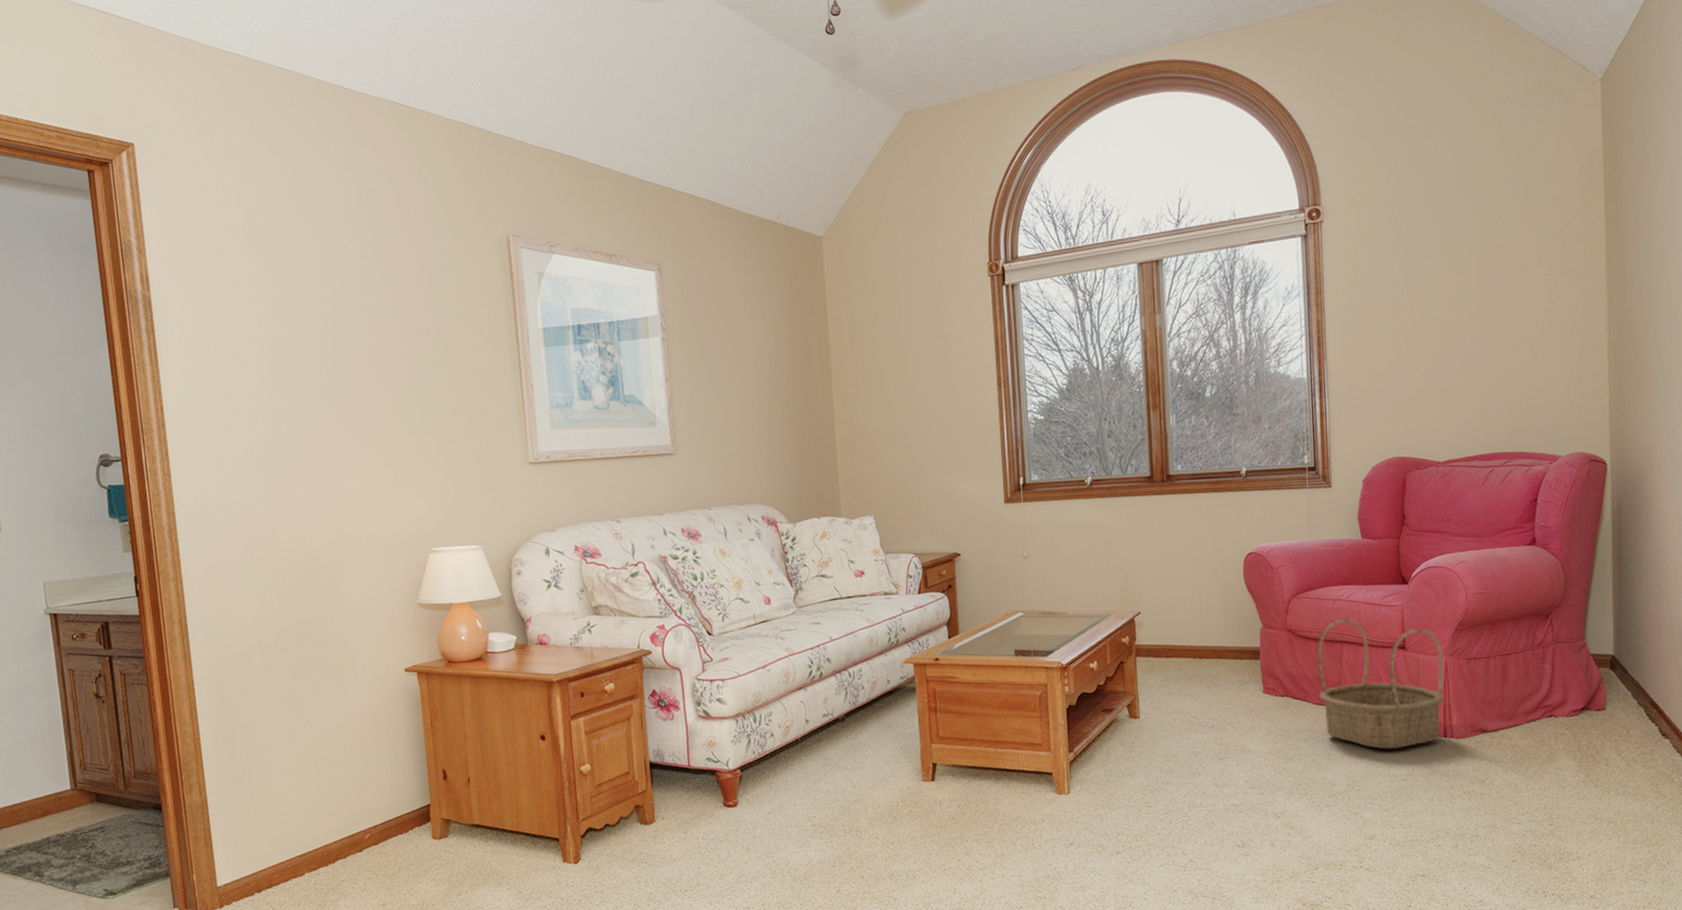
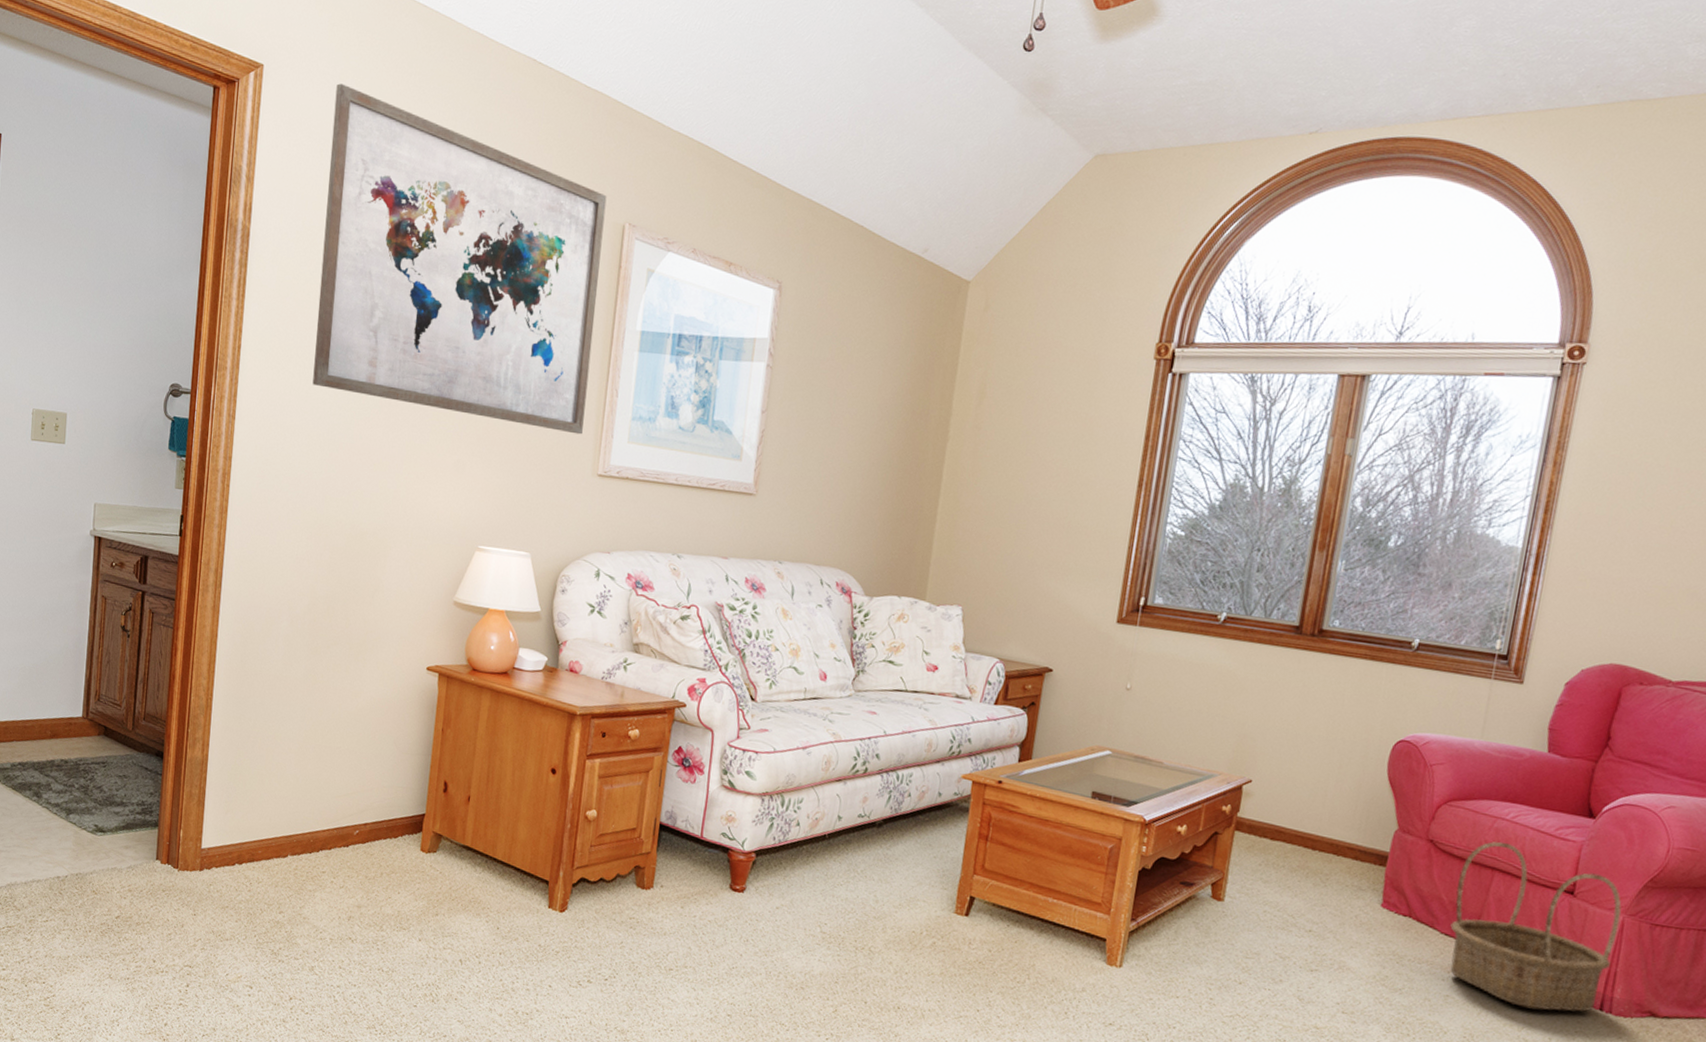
wall art: none [210,150,508,432] -> present [312,83,607,435]

